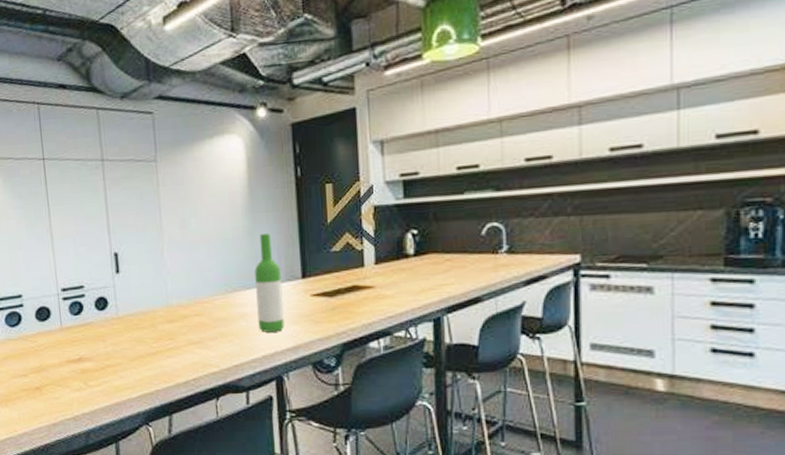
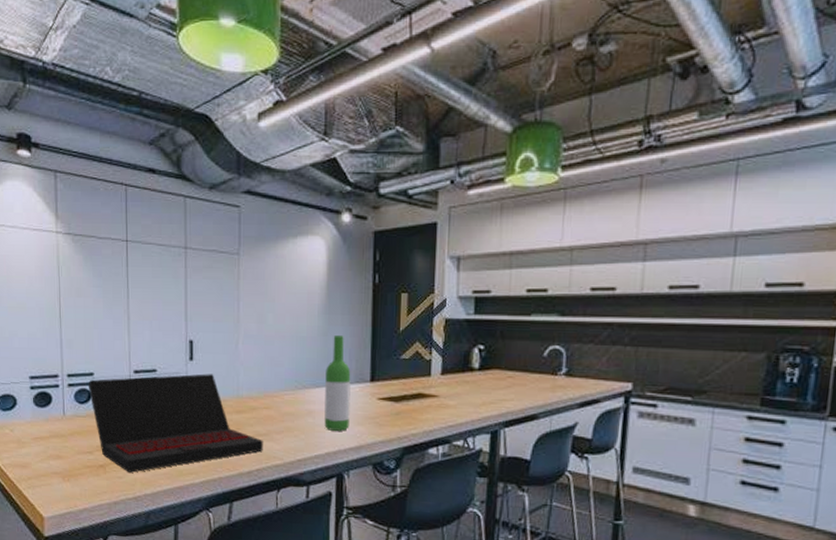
laptop: none [17,285,198,392] -> present [88,374,263,473]

